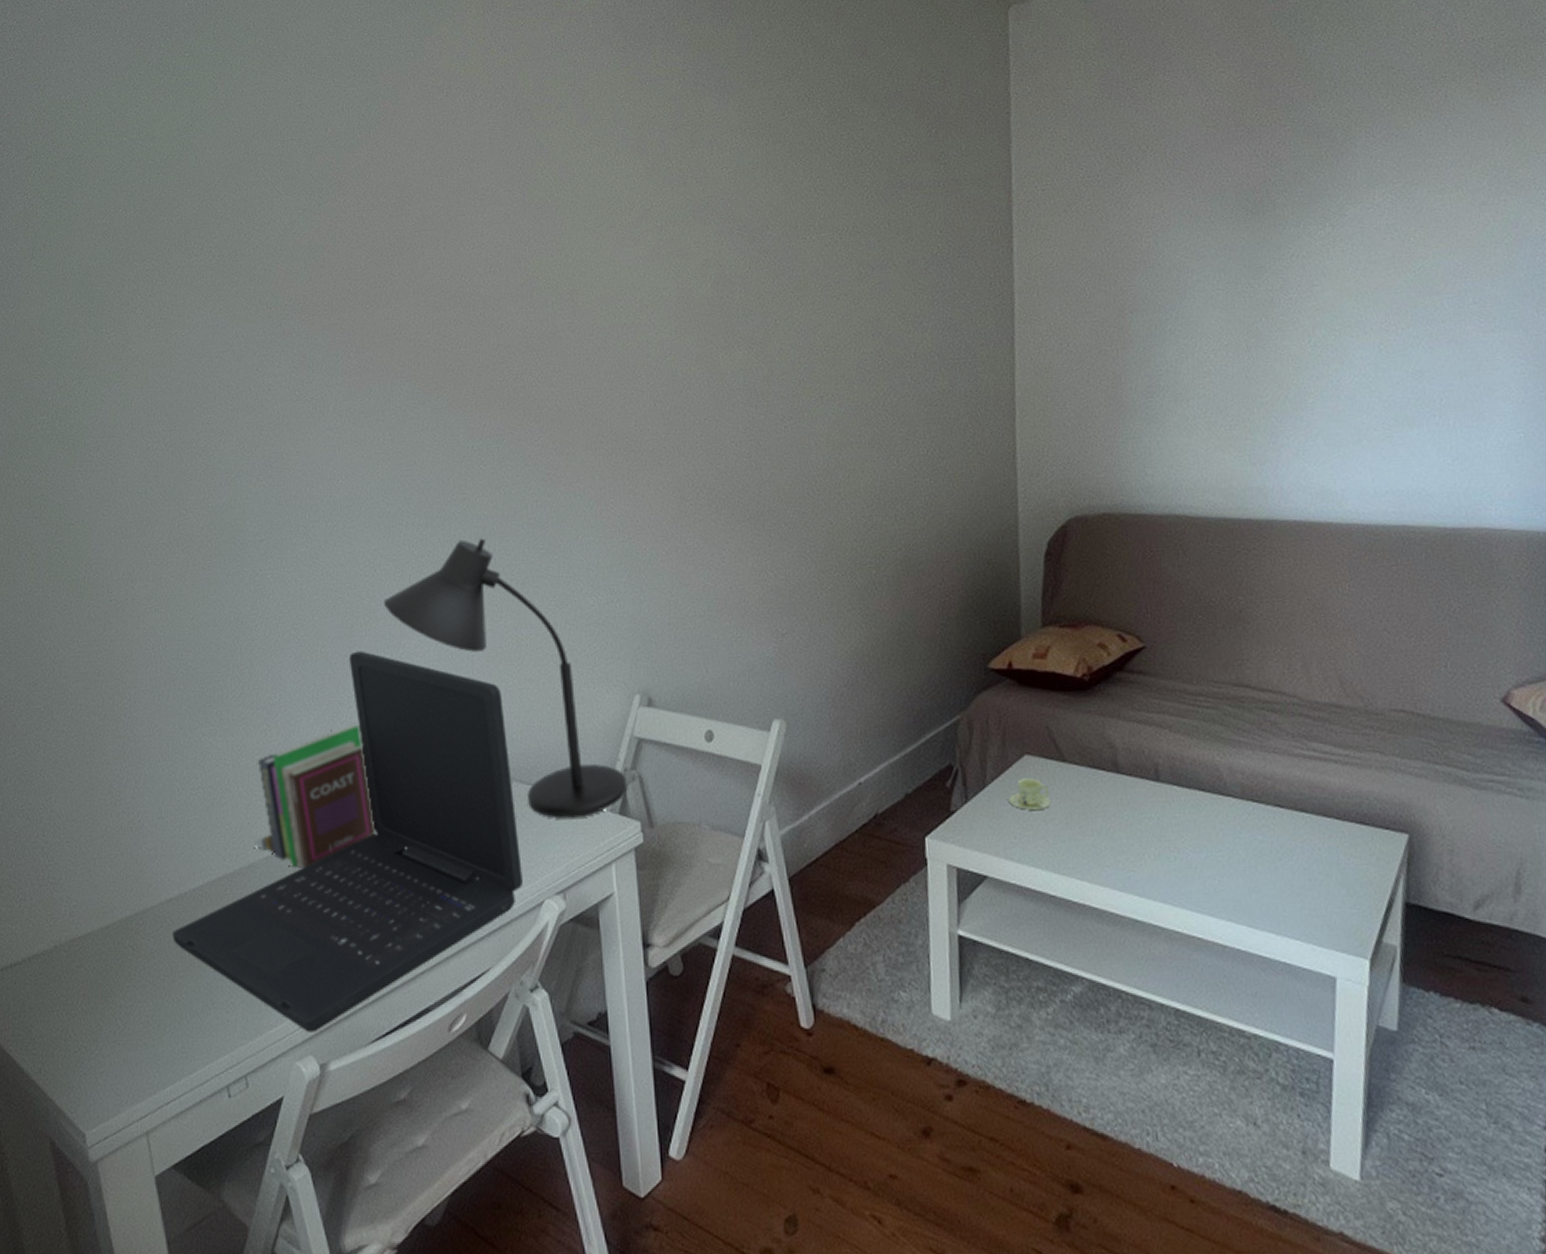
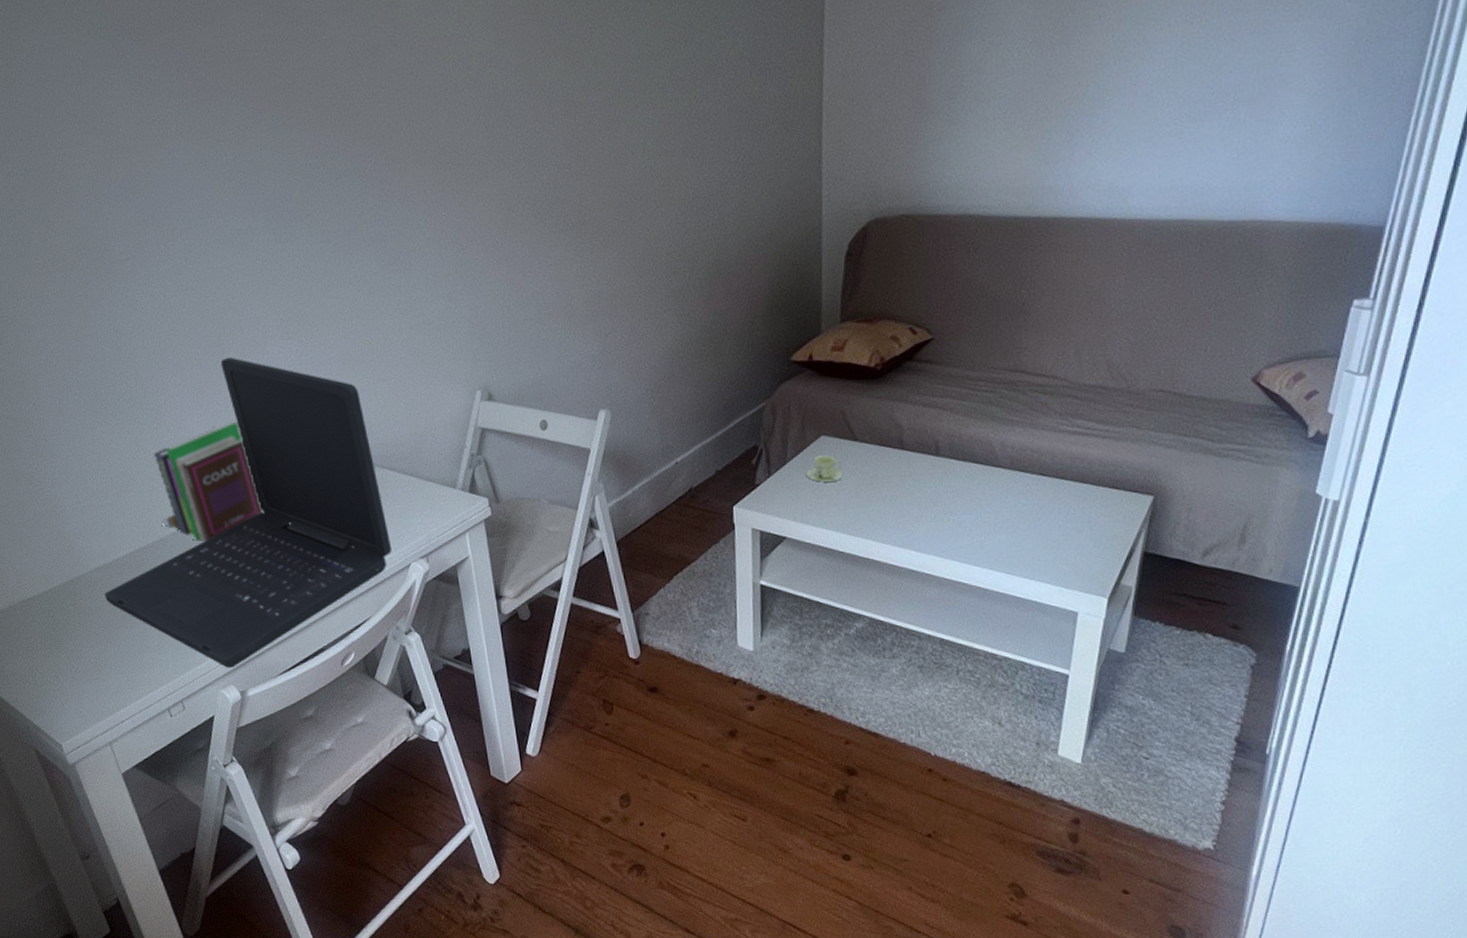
desk lamp: present [384,538,627,819] -> none [245,252,474,497]

